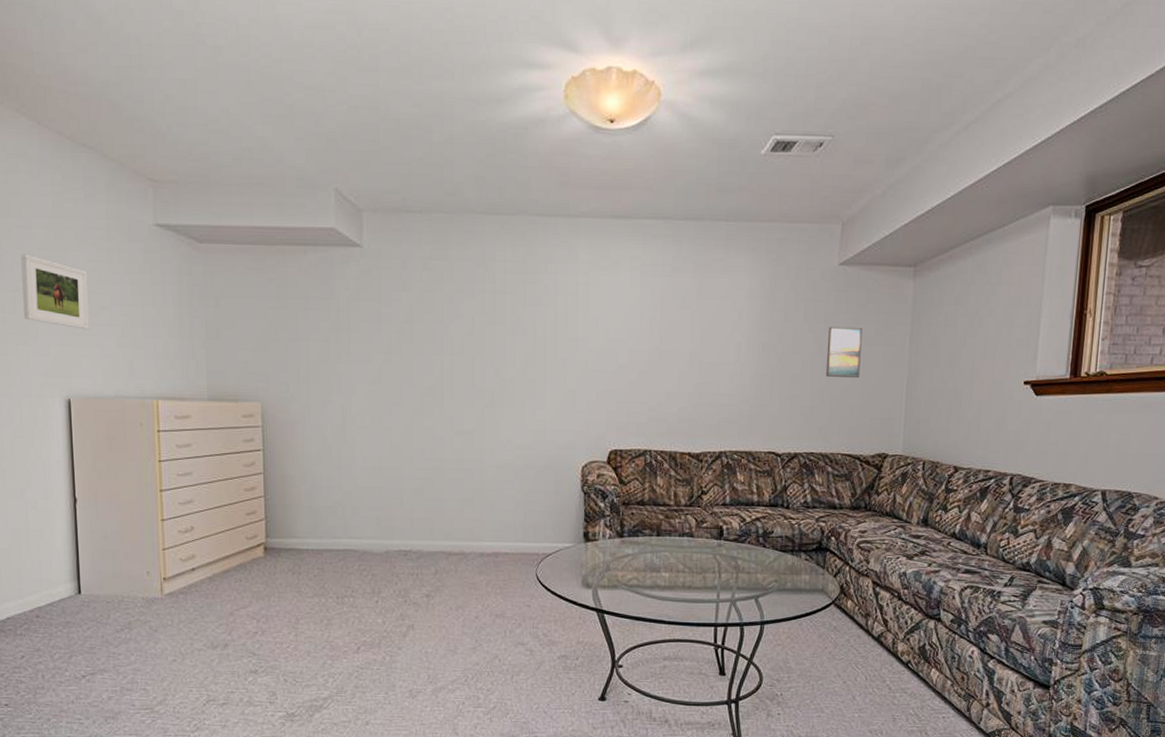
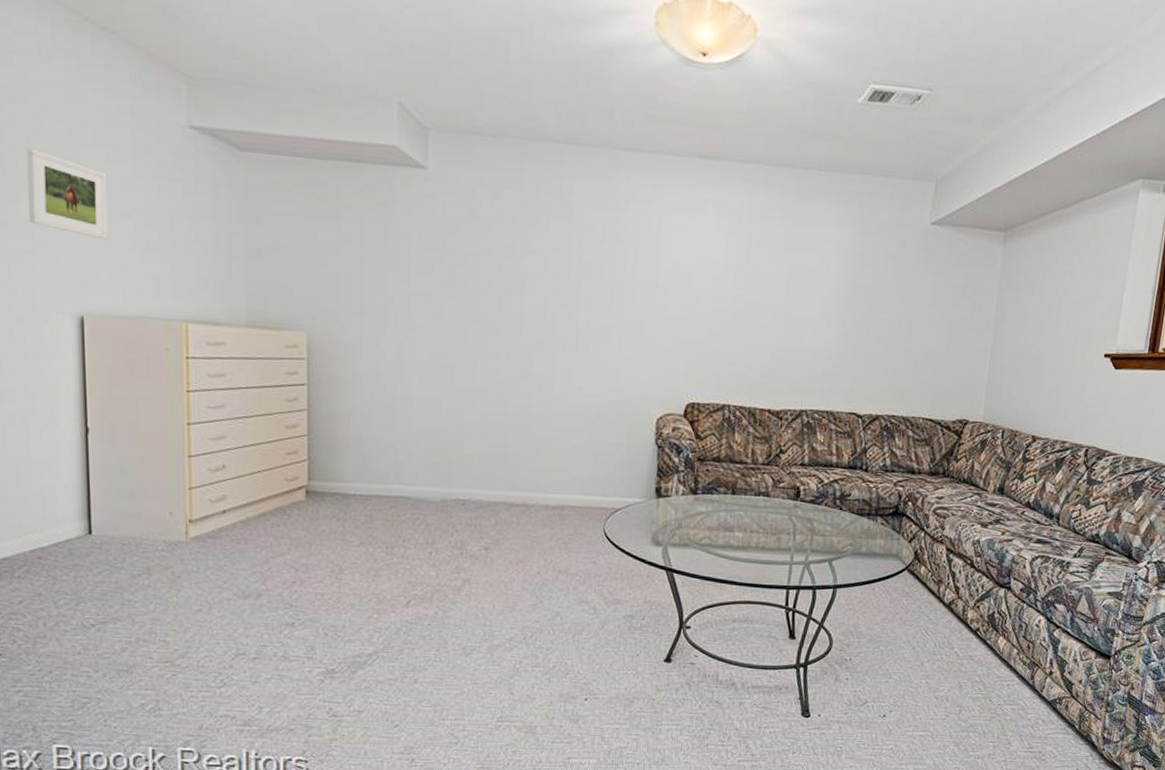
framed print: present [825,326,862,379] -> none [911,287,950,342]

